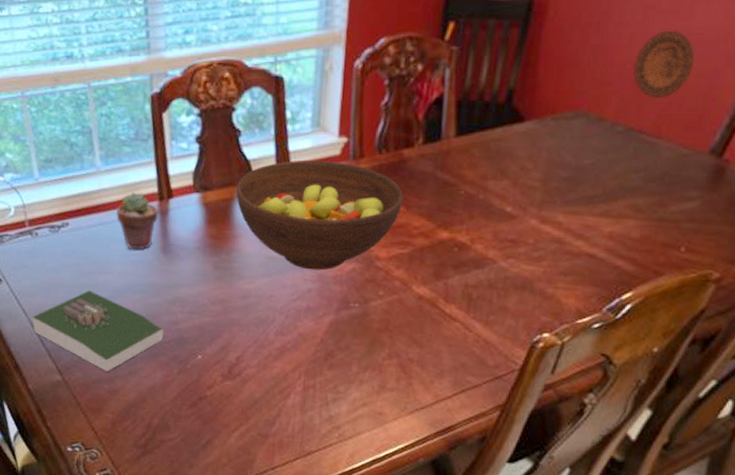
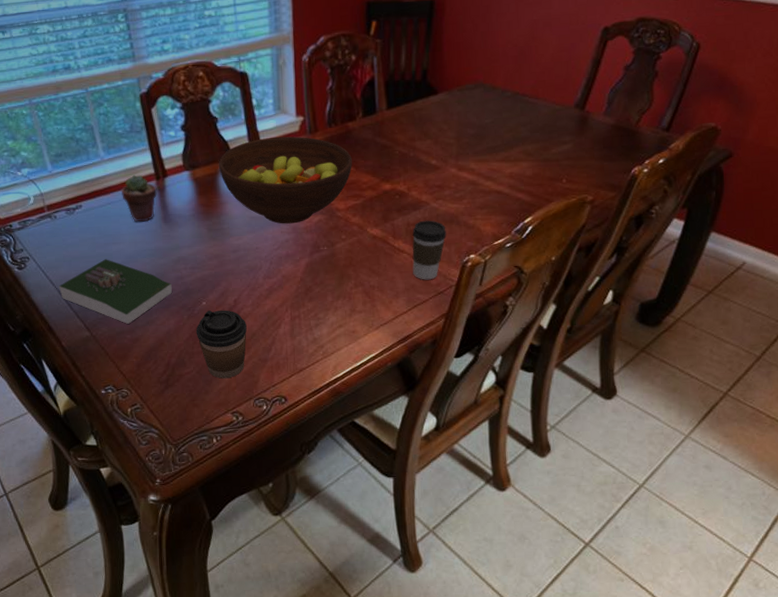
coffee cup: none [186,366,248,452] -> present [196,310,247,379]
coffee cup: none [465,282,515,360] -> present [412,220,446,280]
decorative plate: present [633,30,696,99] -> none [513,17,557,70]

